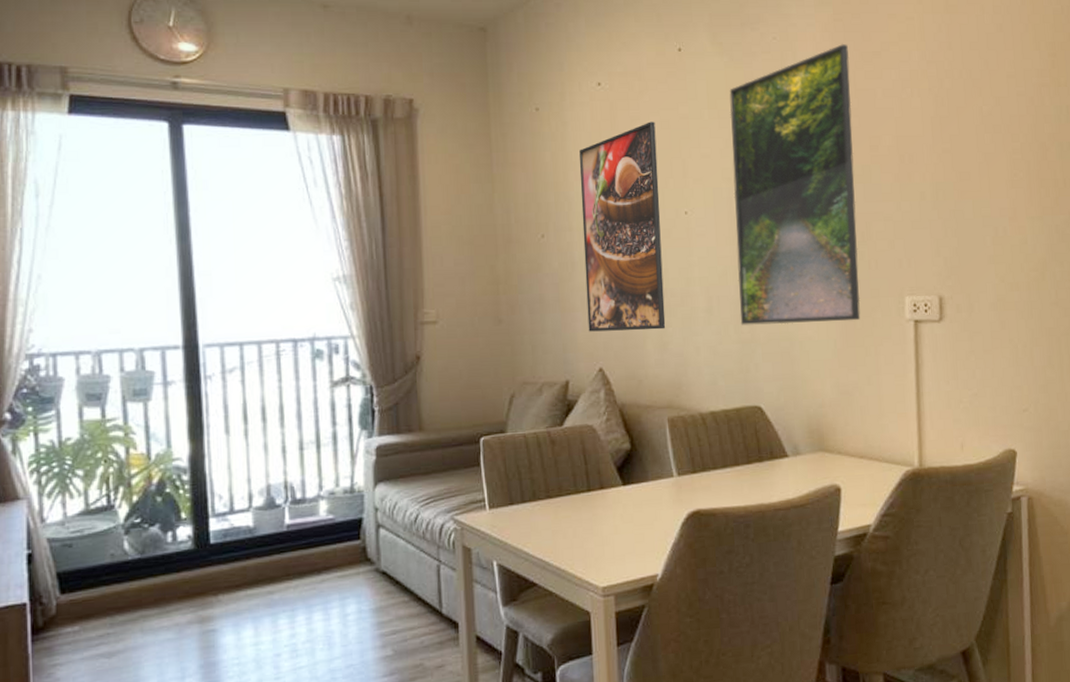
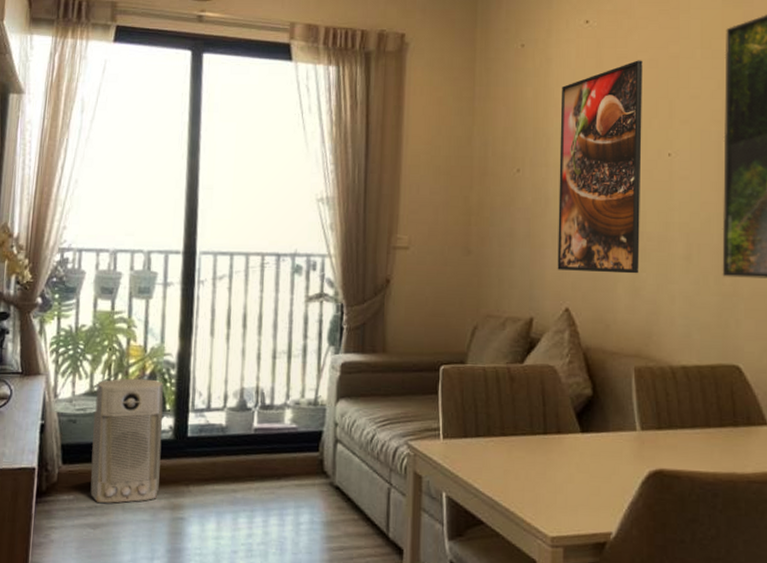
air purifier: none [93,488,184,629] -> present [90,378,164,503]

